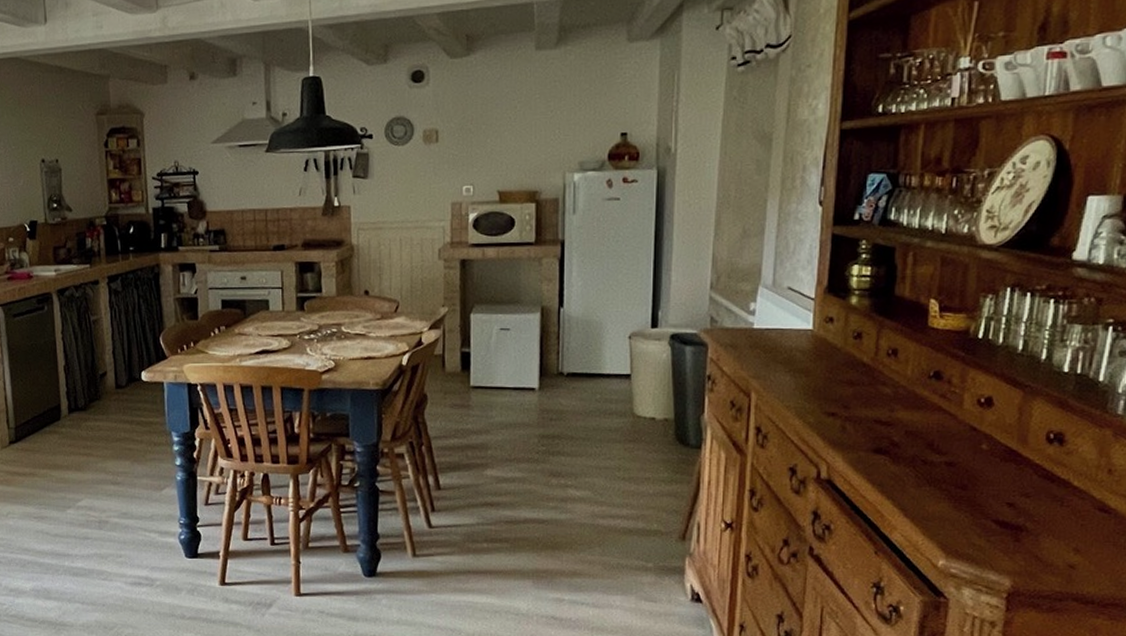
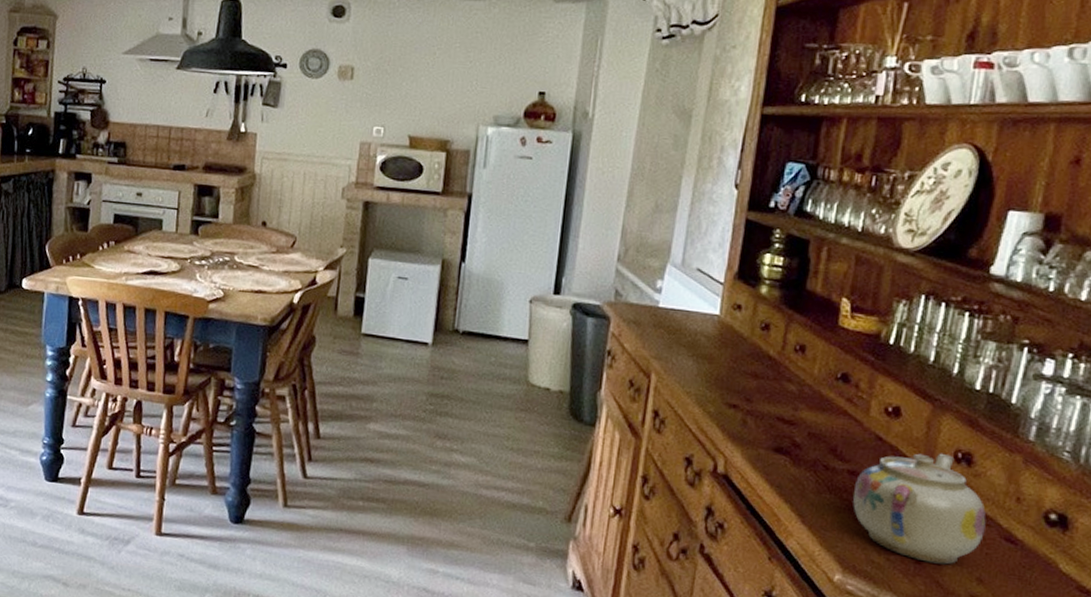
teapot: none [952,436,1080,540] -> present [853,453,986,565]

